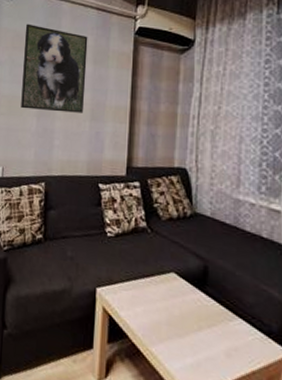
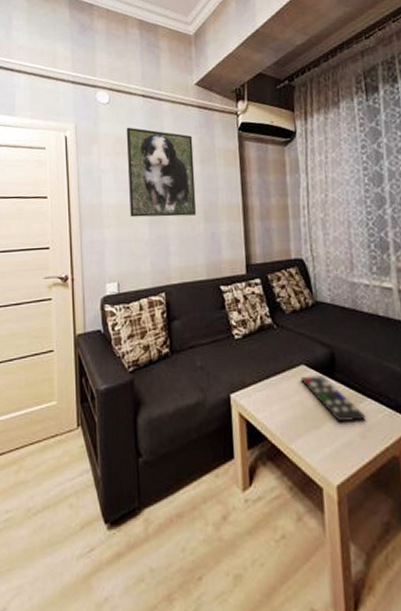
remote control: none [169,283,235,340] -> present [301,376,367,423]

